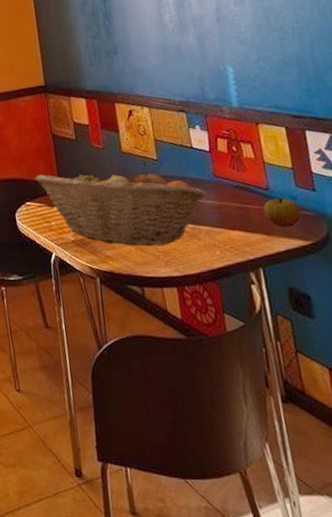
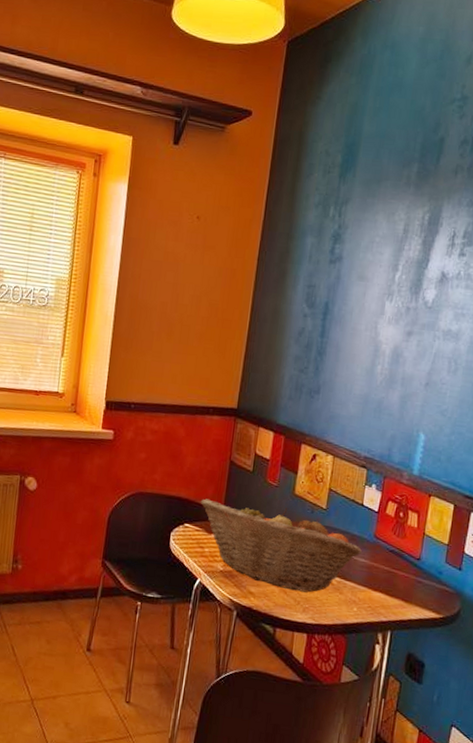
apple: present [263,198,302,228] -> none [409,569,443,599]

